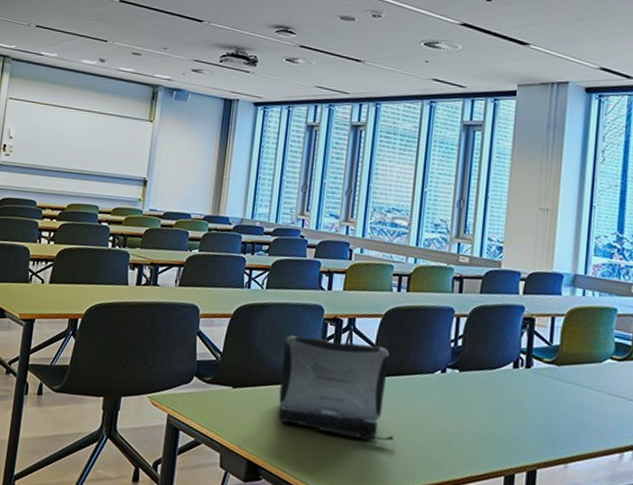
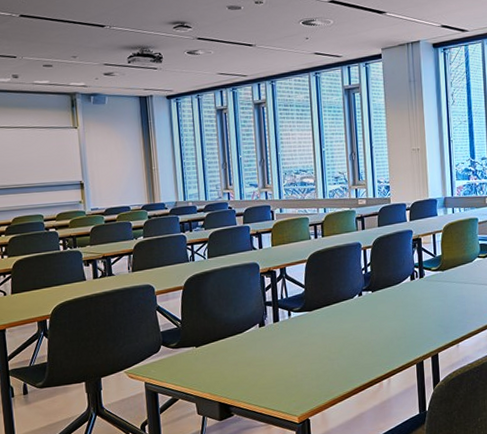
laptop: present [278,335,394,441] -> none [231,286,331,365]

